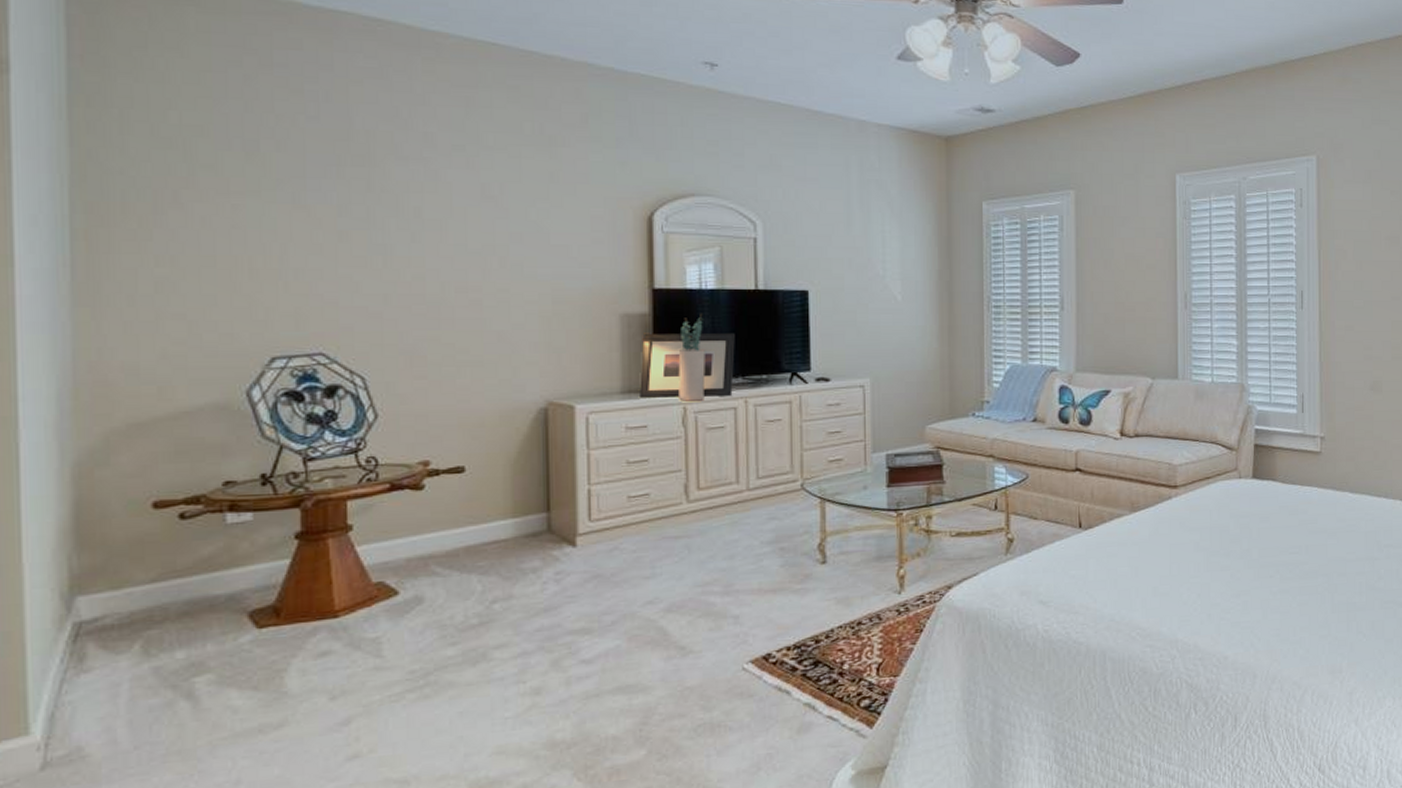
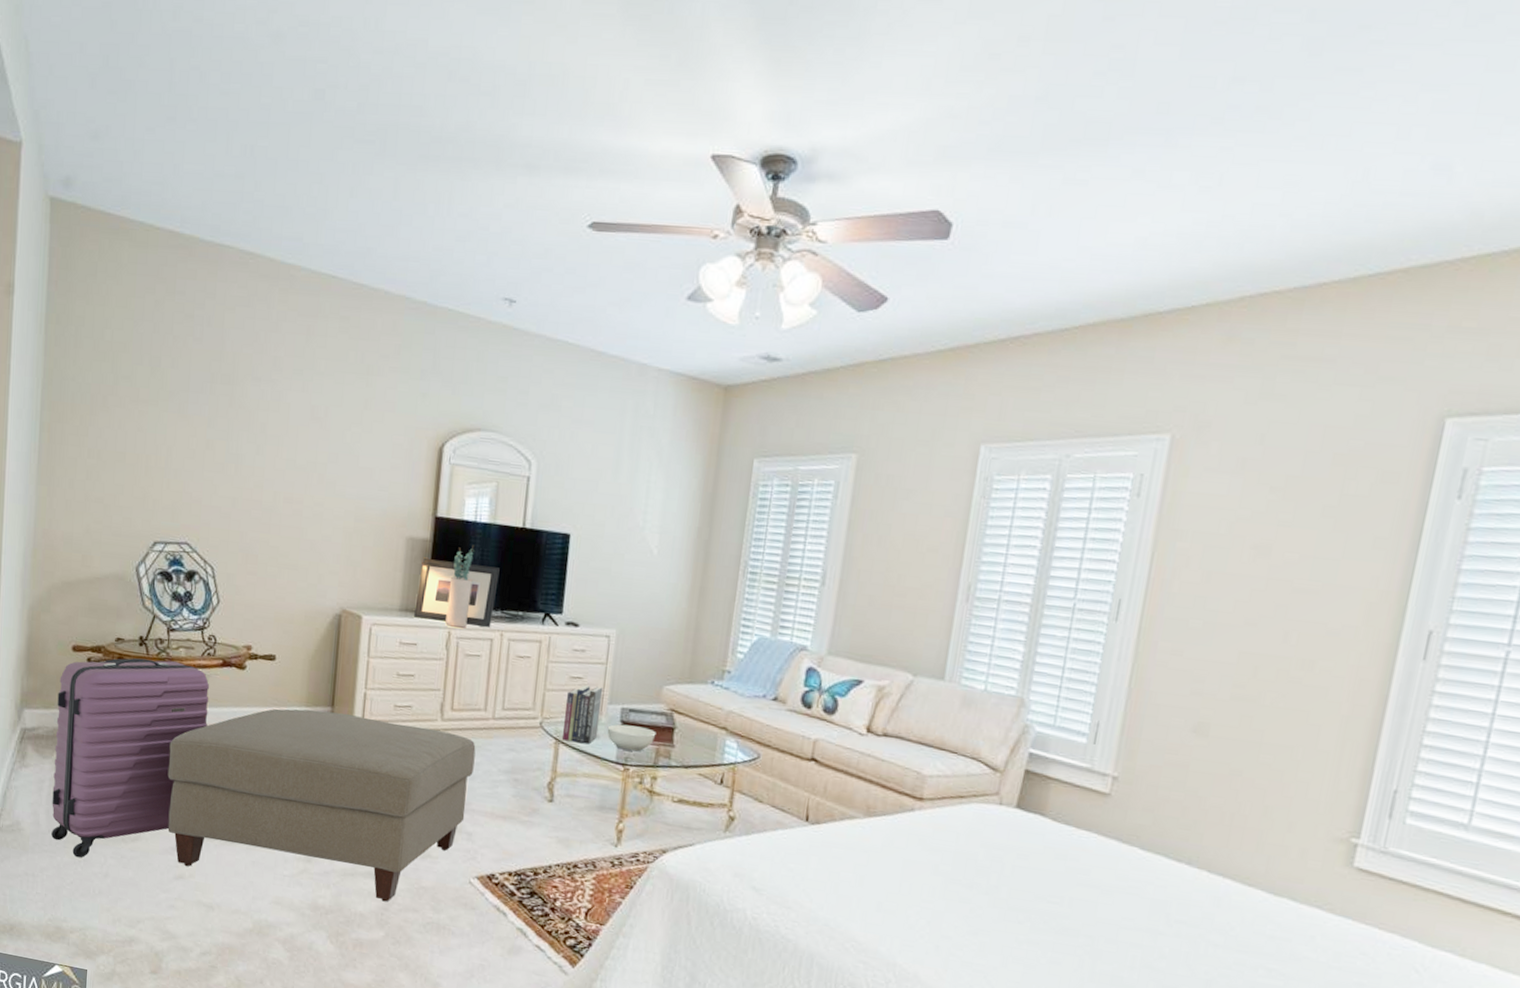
suitcase: none [133,496,376,771] -> present [51,658,210,858]
ottoman: none [321,513,732,741] -> present [167,708,476,902]
books: none [826,437,865,499] -> present [561,685,603,745]
bowl: none [874,469,925,496] -> present [607,724,656,752]

